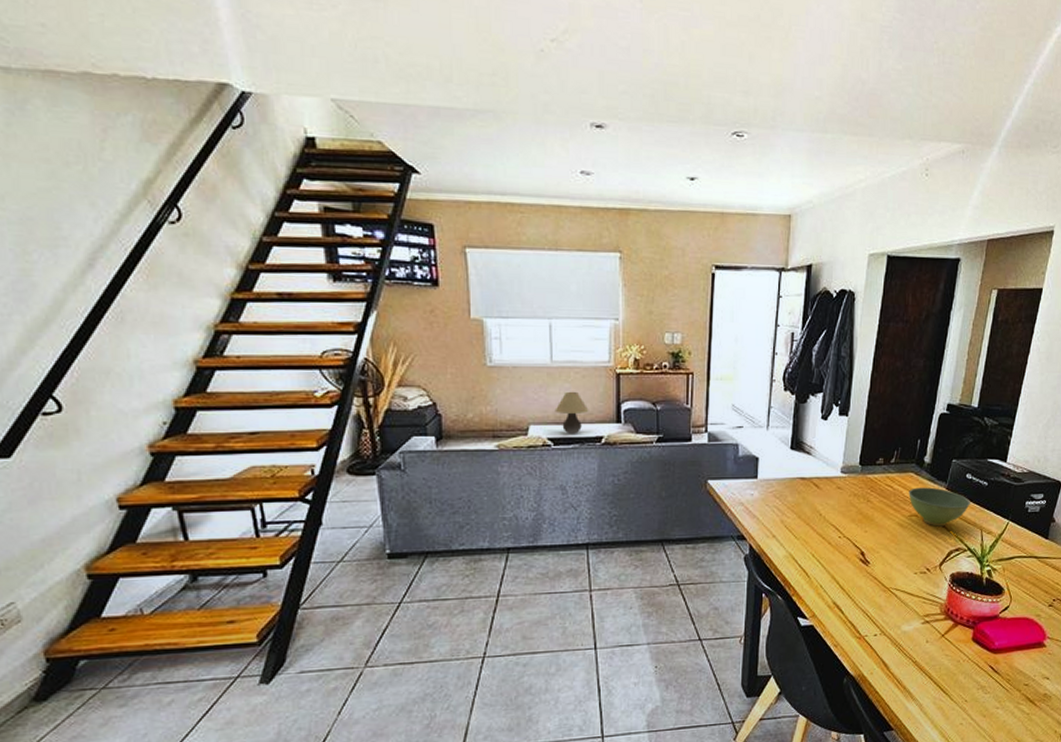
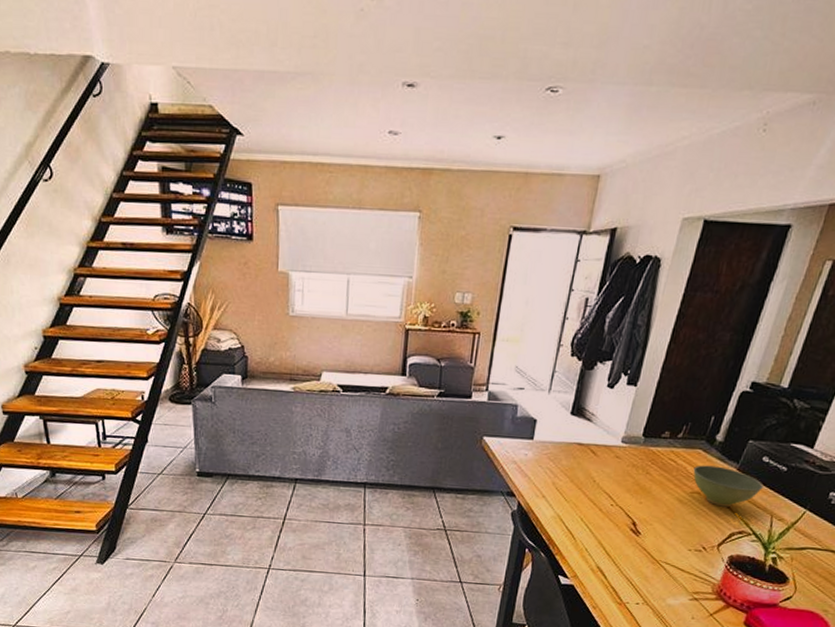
table lamp: present [554,391,589,434] -> none [346,343,377,383]

